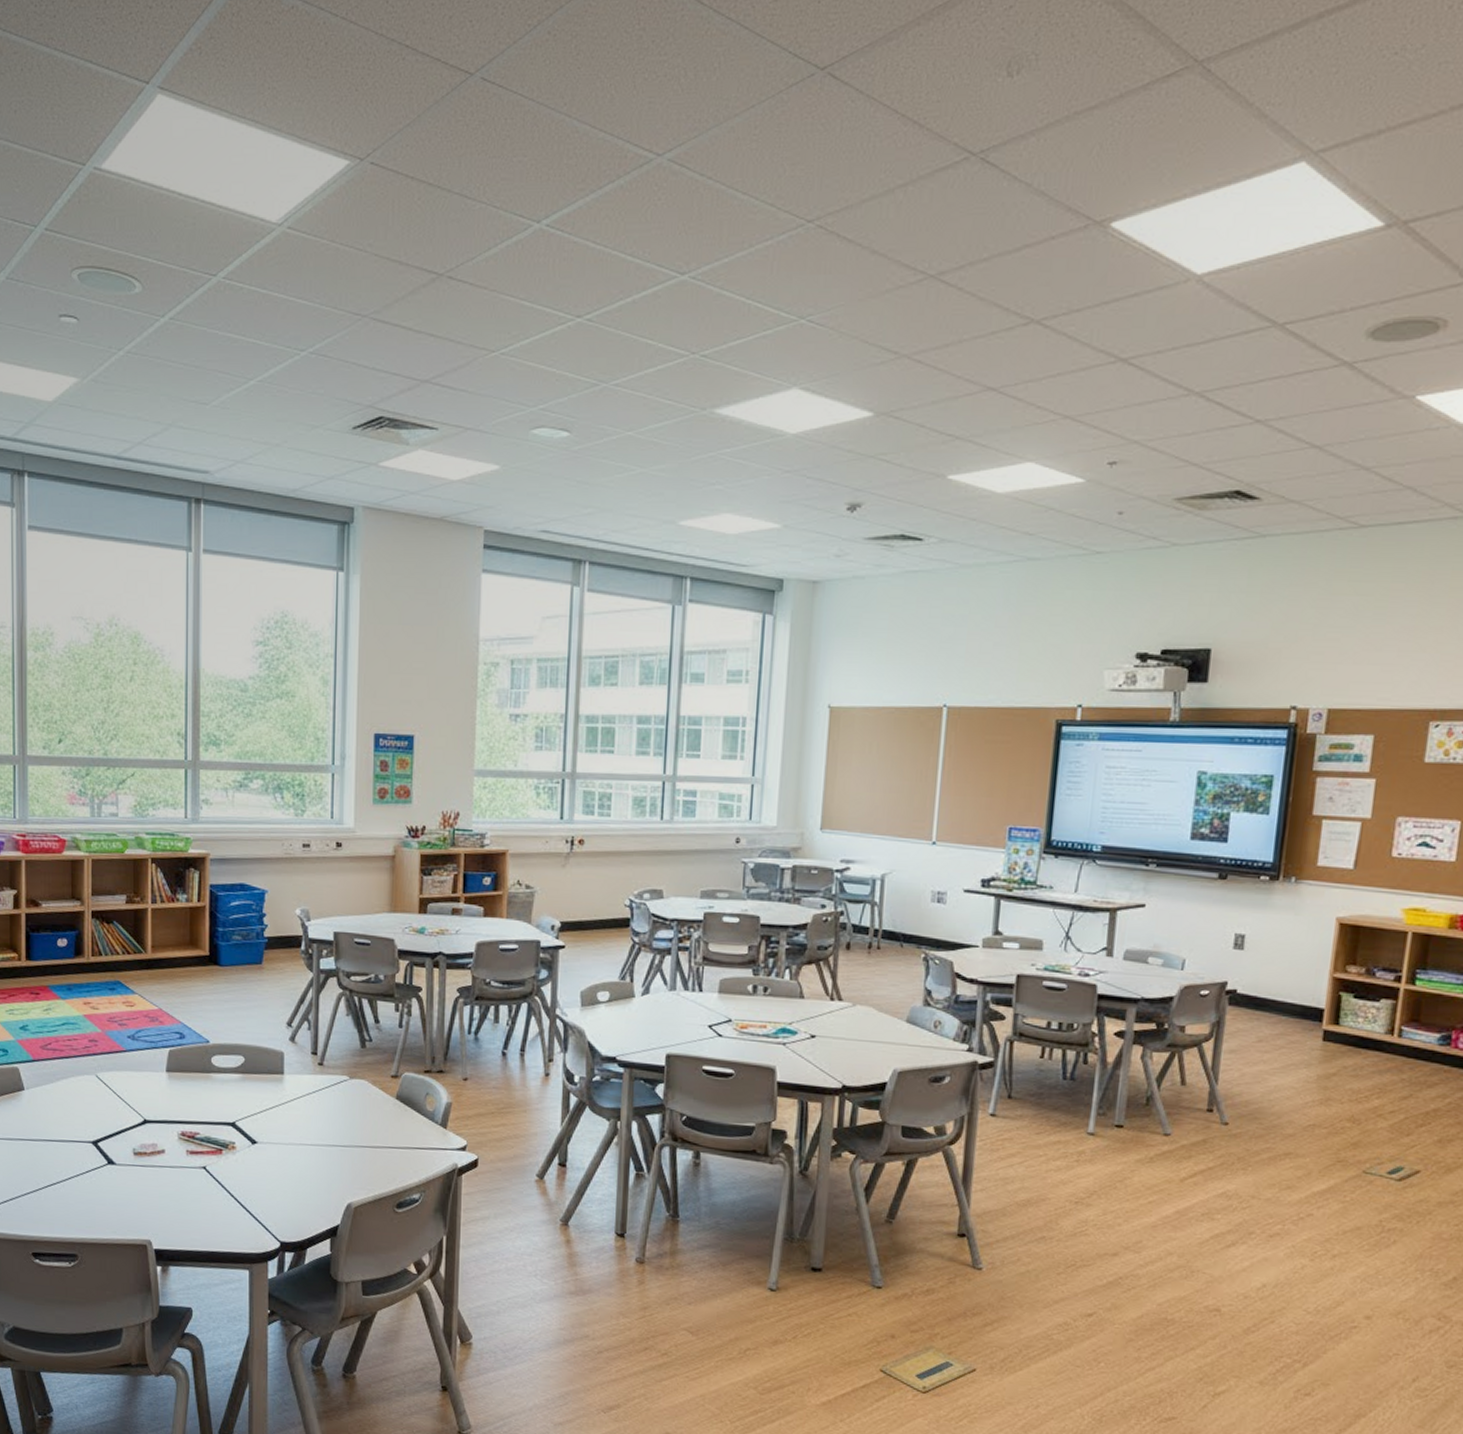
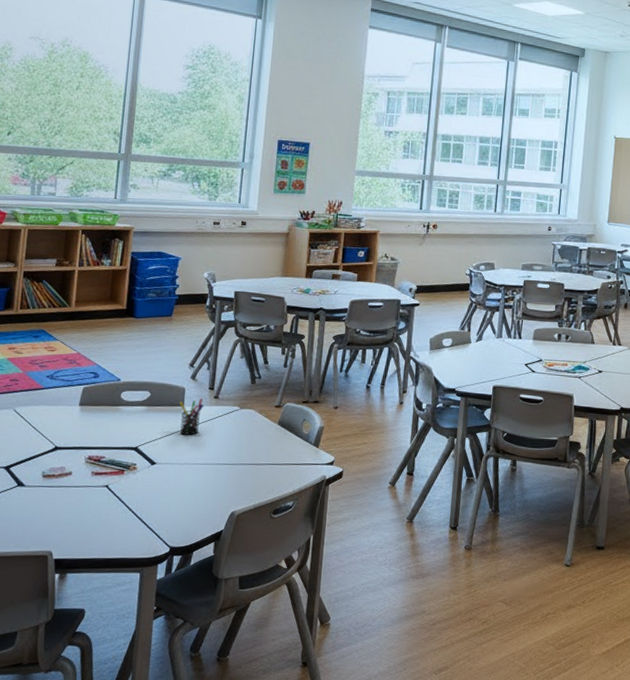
pen holder: none [278,1065,307,1110] -> present [179,399,204,435]

